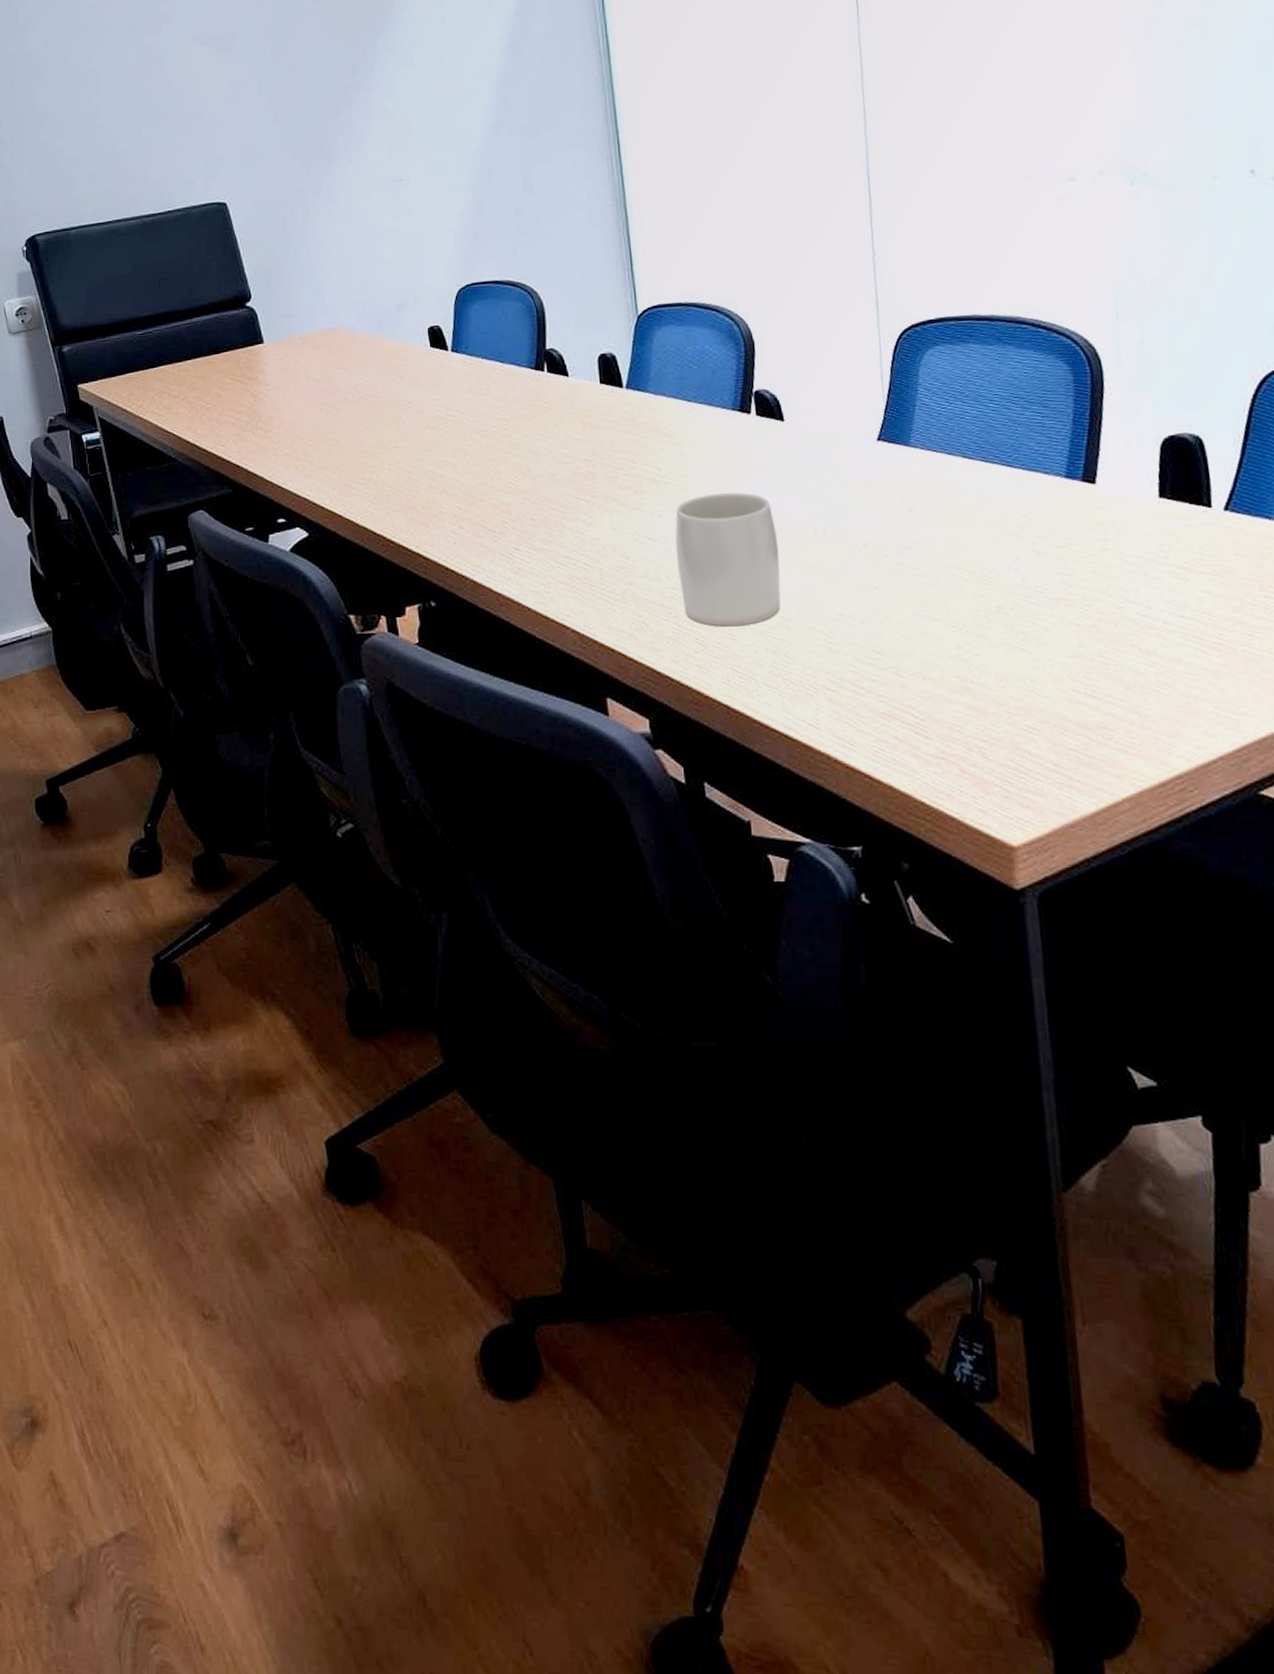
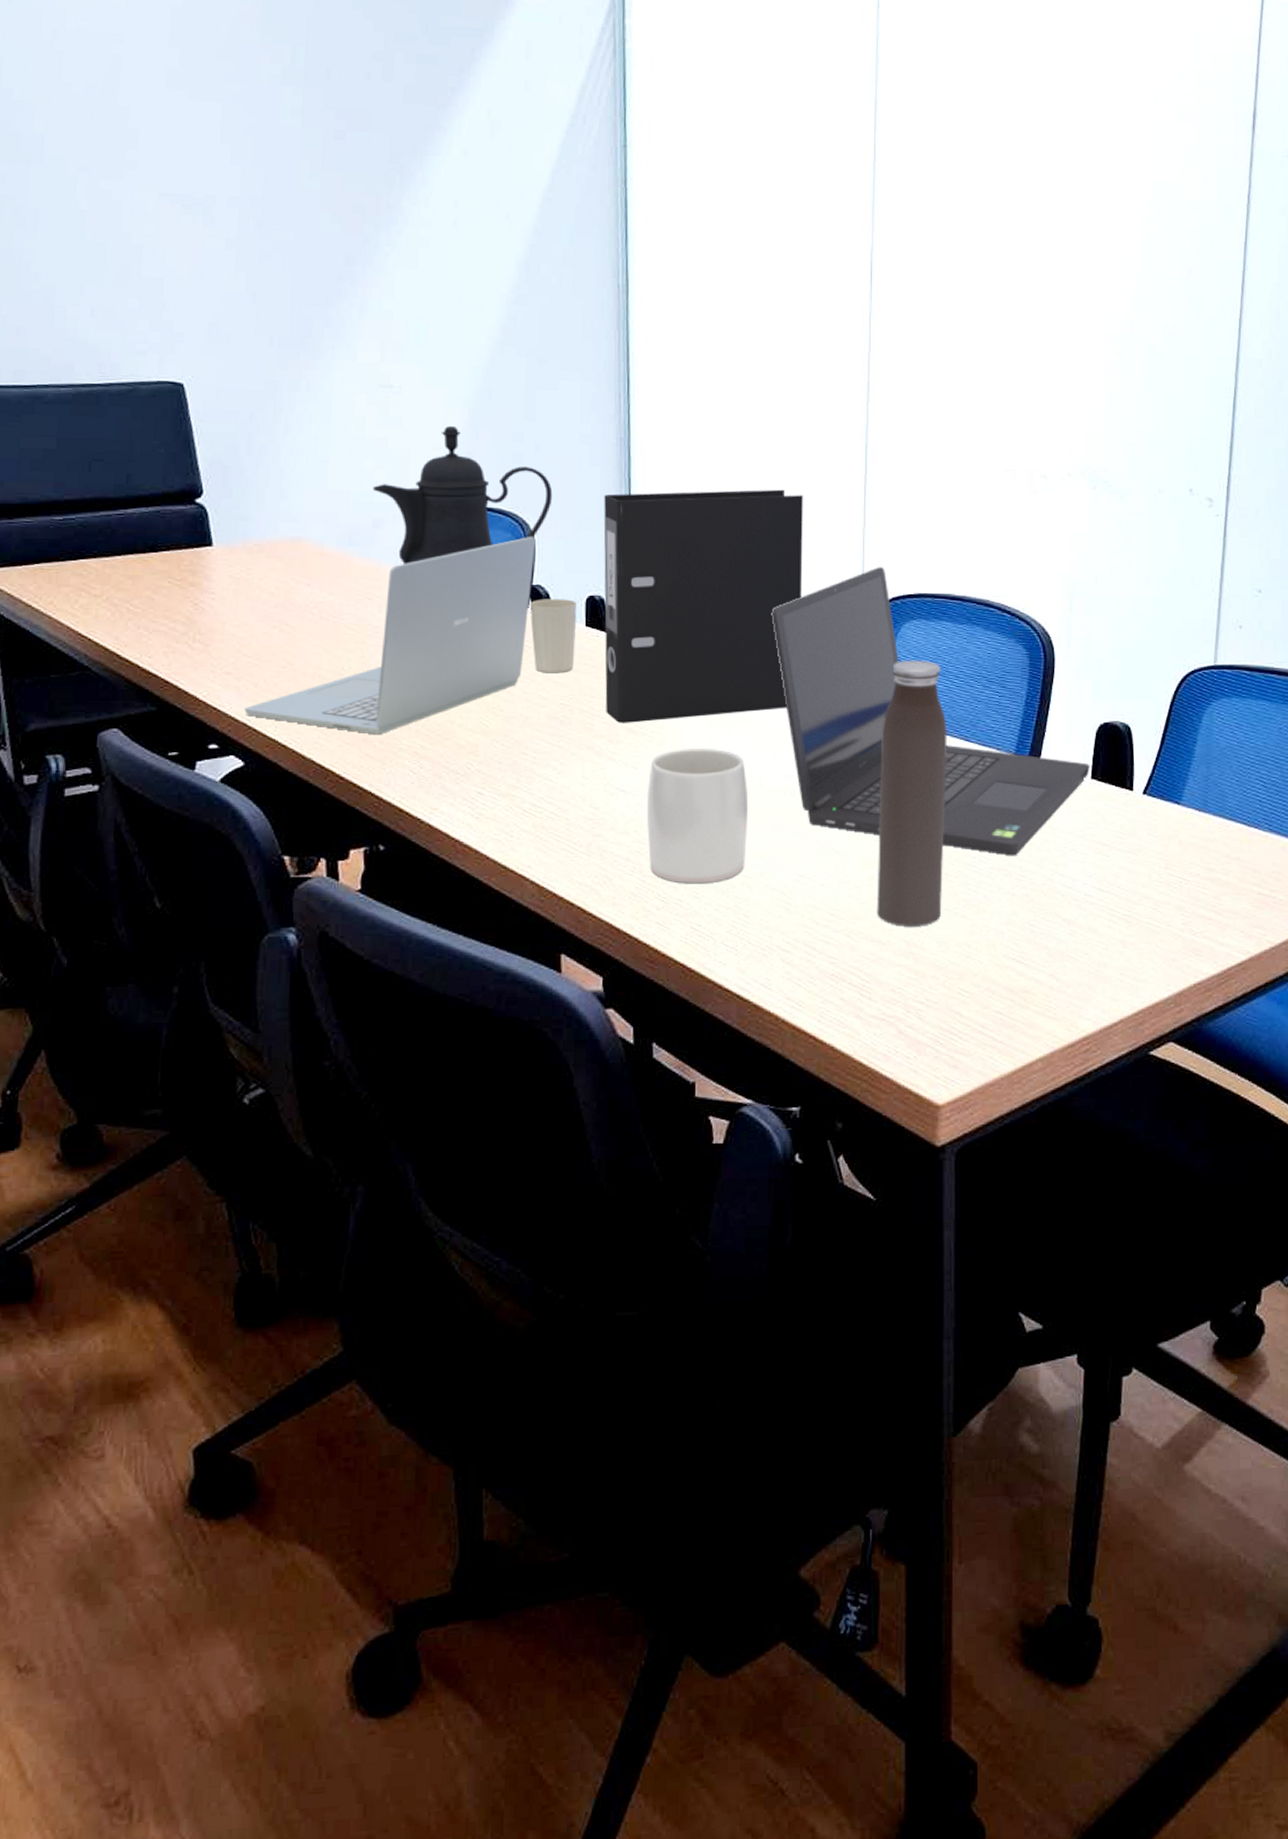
laptop: none [304,302,546,501] -> present [244,536,536,735]
coffeepot: none [393,208,557,343] -> present [372,425,553,565]
cup: none [545,359,593,432] -> present [529,599,576,674]
binder: none [606,228,815,474] -> present [603,489,803,723]
laptop: none [783,295,1157,585] -> present [771,567,1090,856]
water bottle: none [912,386,998,661] -> present [877,660,947,925]

